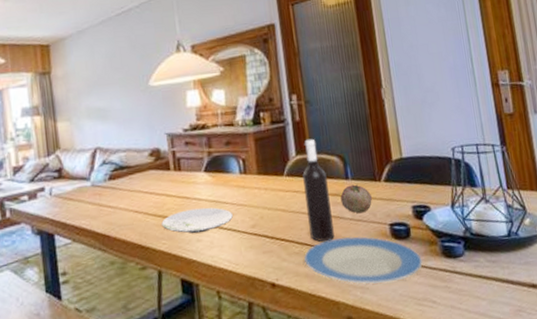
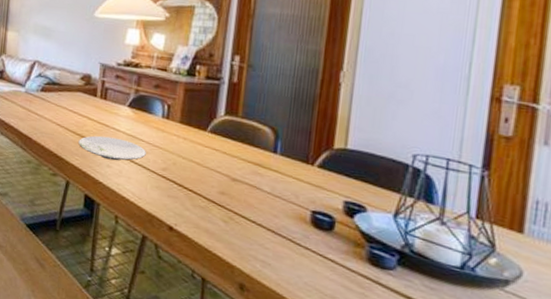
wine bottle: present [302,138,335,242] -> none [220,102,253,207]
plate: present [303,236,423,284] -> none [207,205,341,270]
fruit: present [340,184,372,214] -> none [262,159,299,191]

